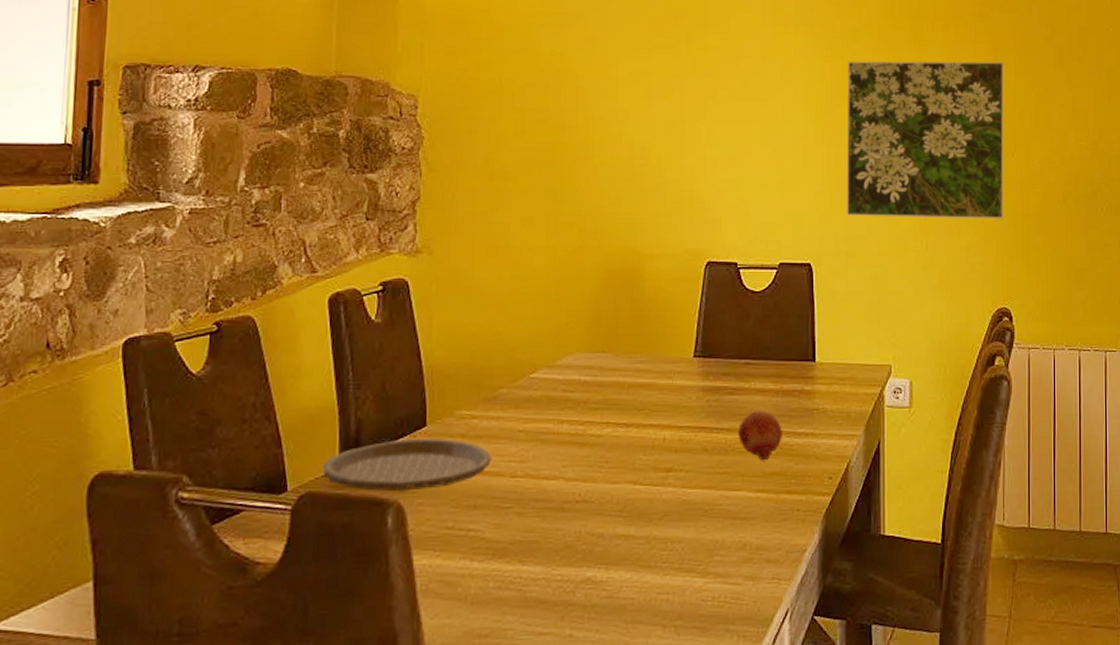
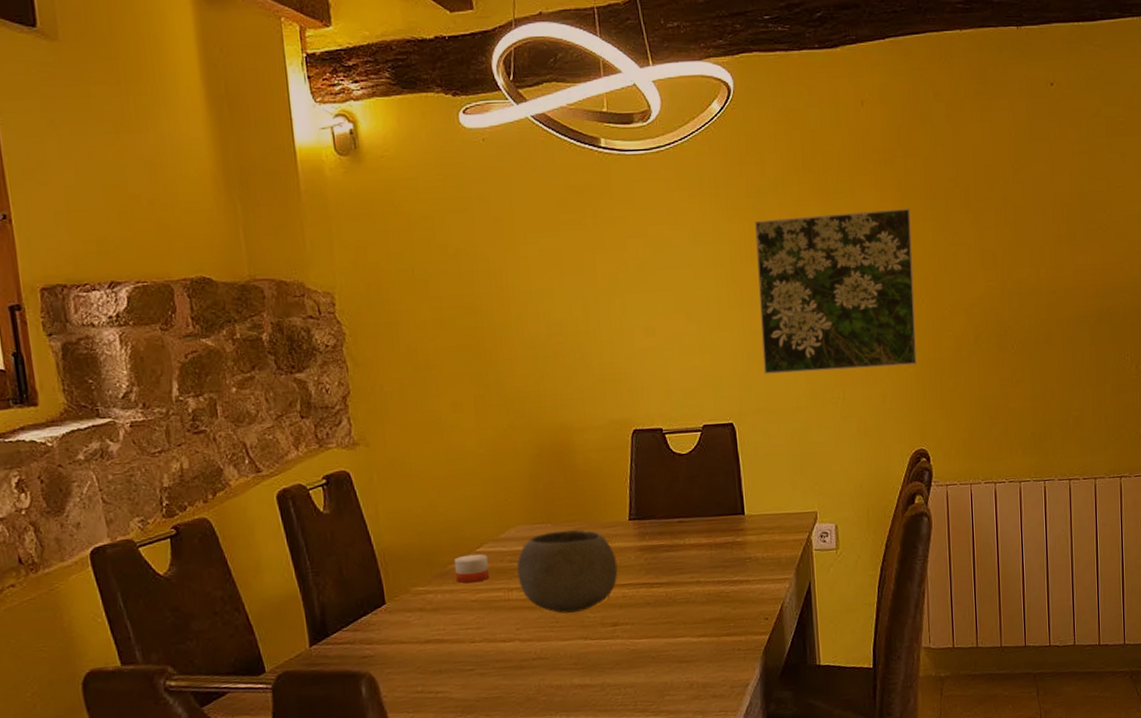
plate: present [323,438,492,492] -> none [295,613,450,666]
candle: none [504,379,541,411] -> present [454,554,490,584]
bowl: none [570,363,677,453] -> present [516,530,618,614]
fruit: present [738,411,782,460] -> none [677,563,719,608]

